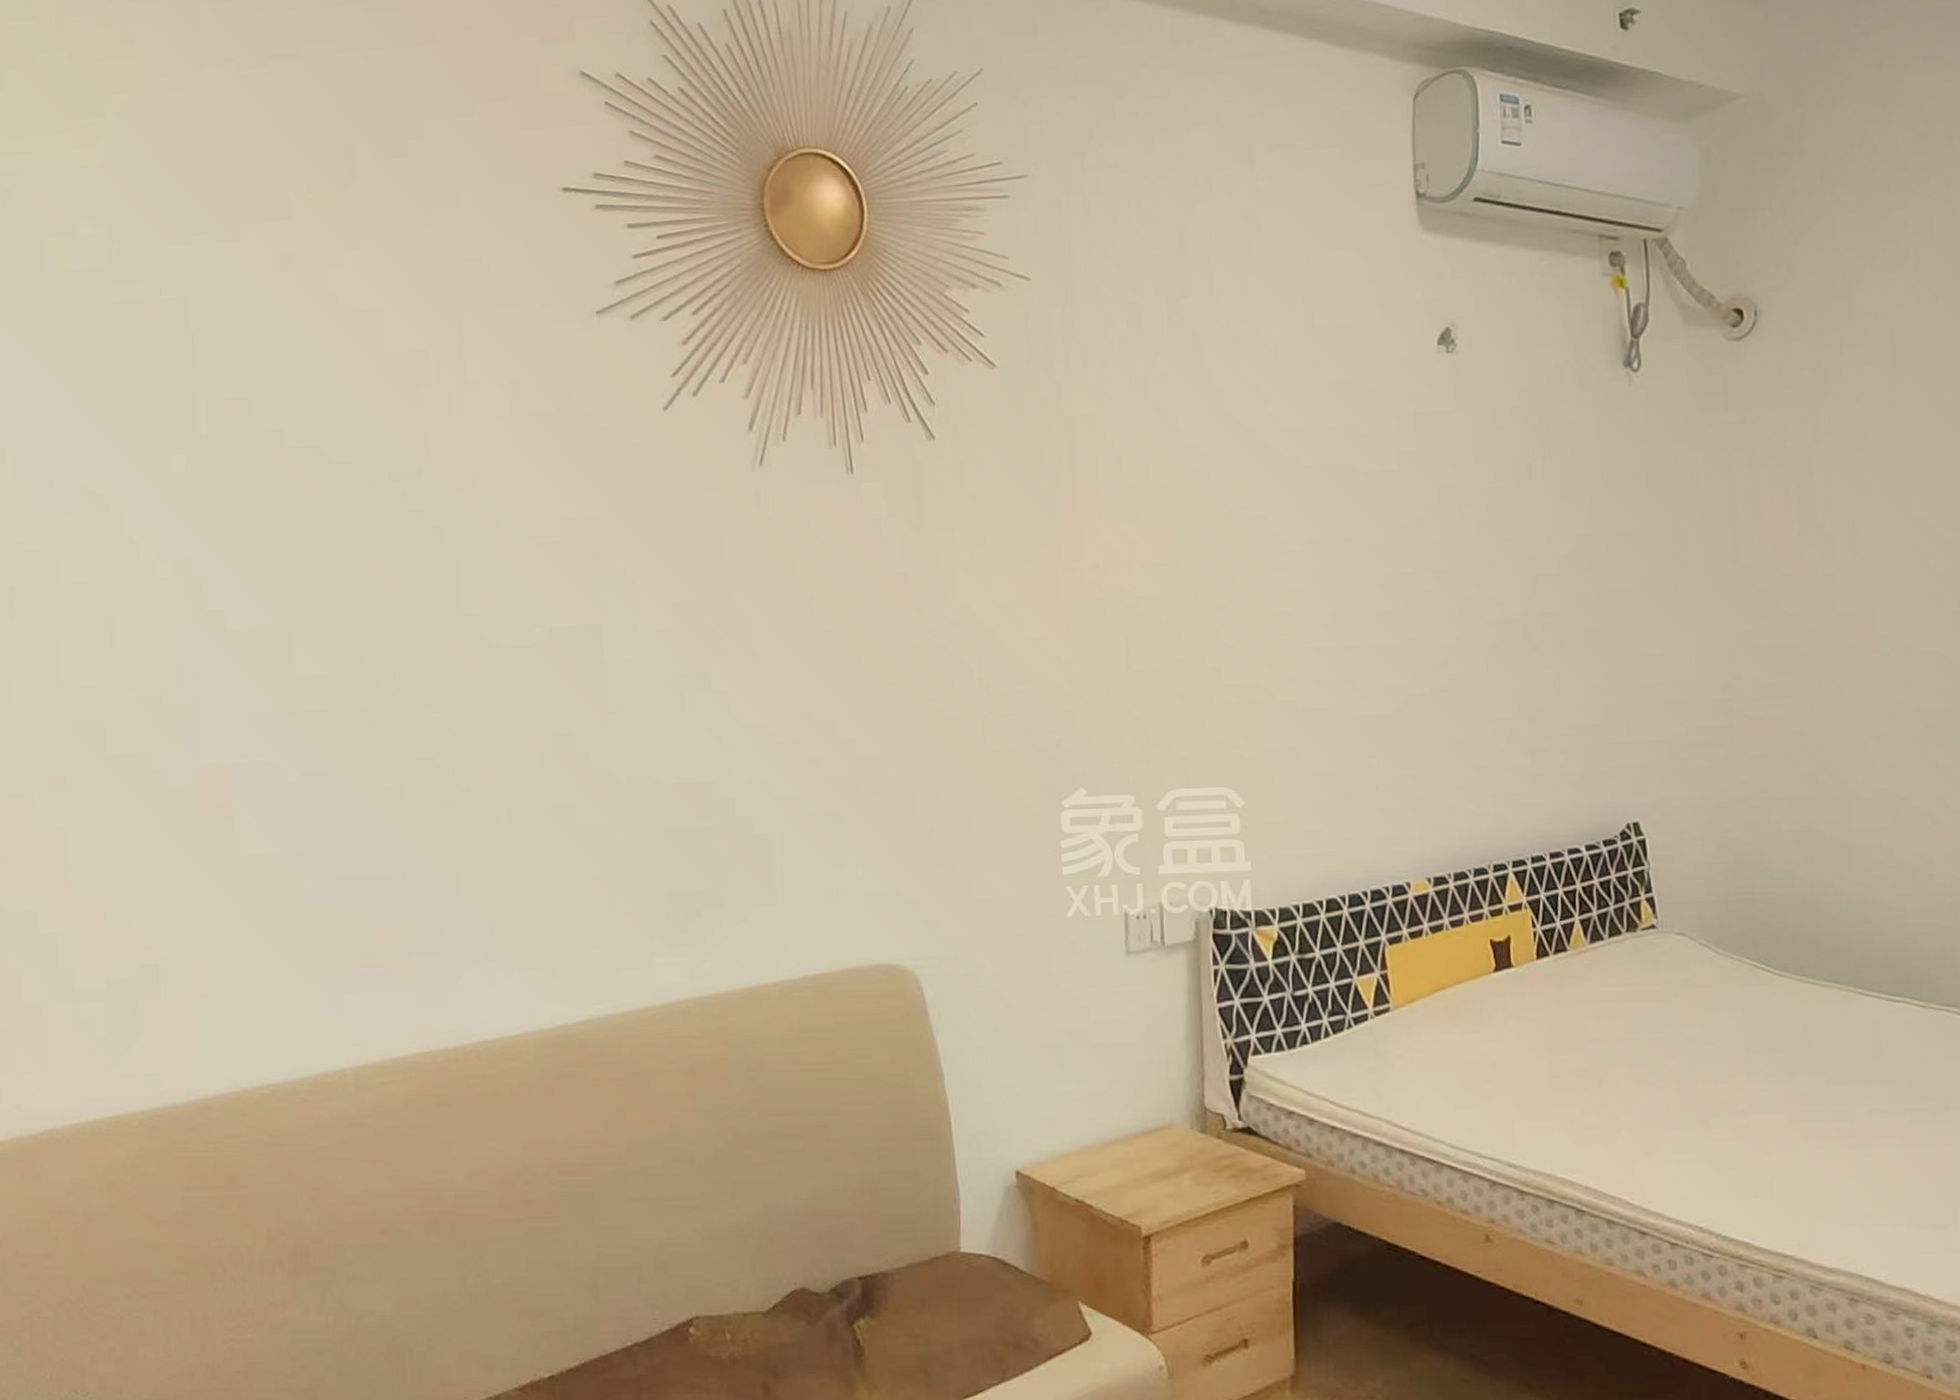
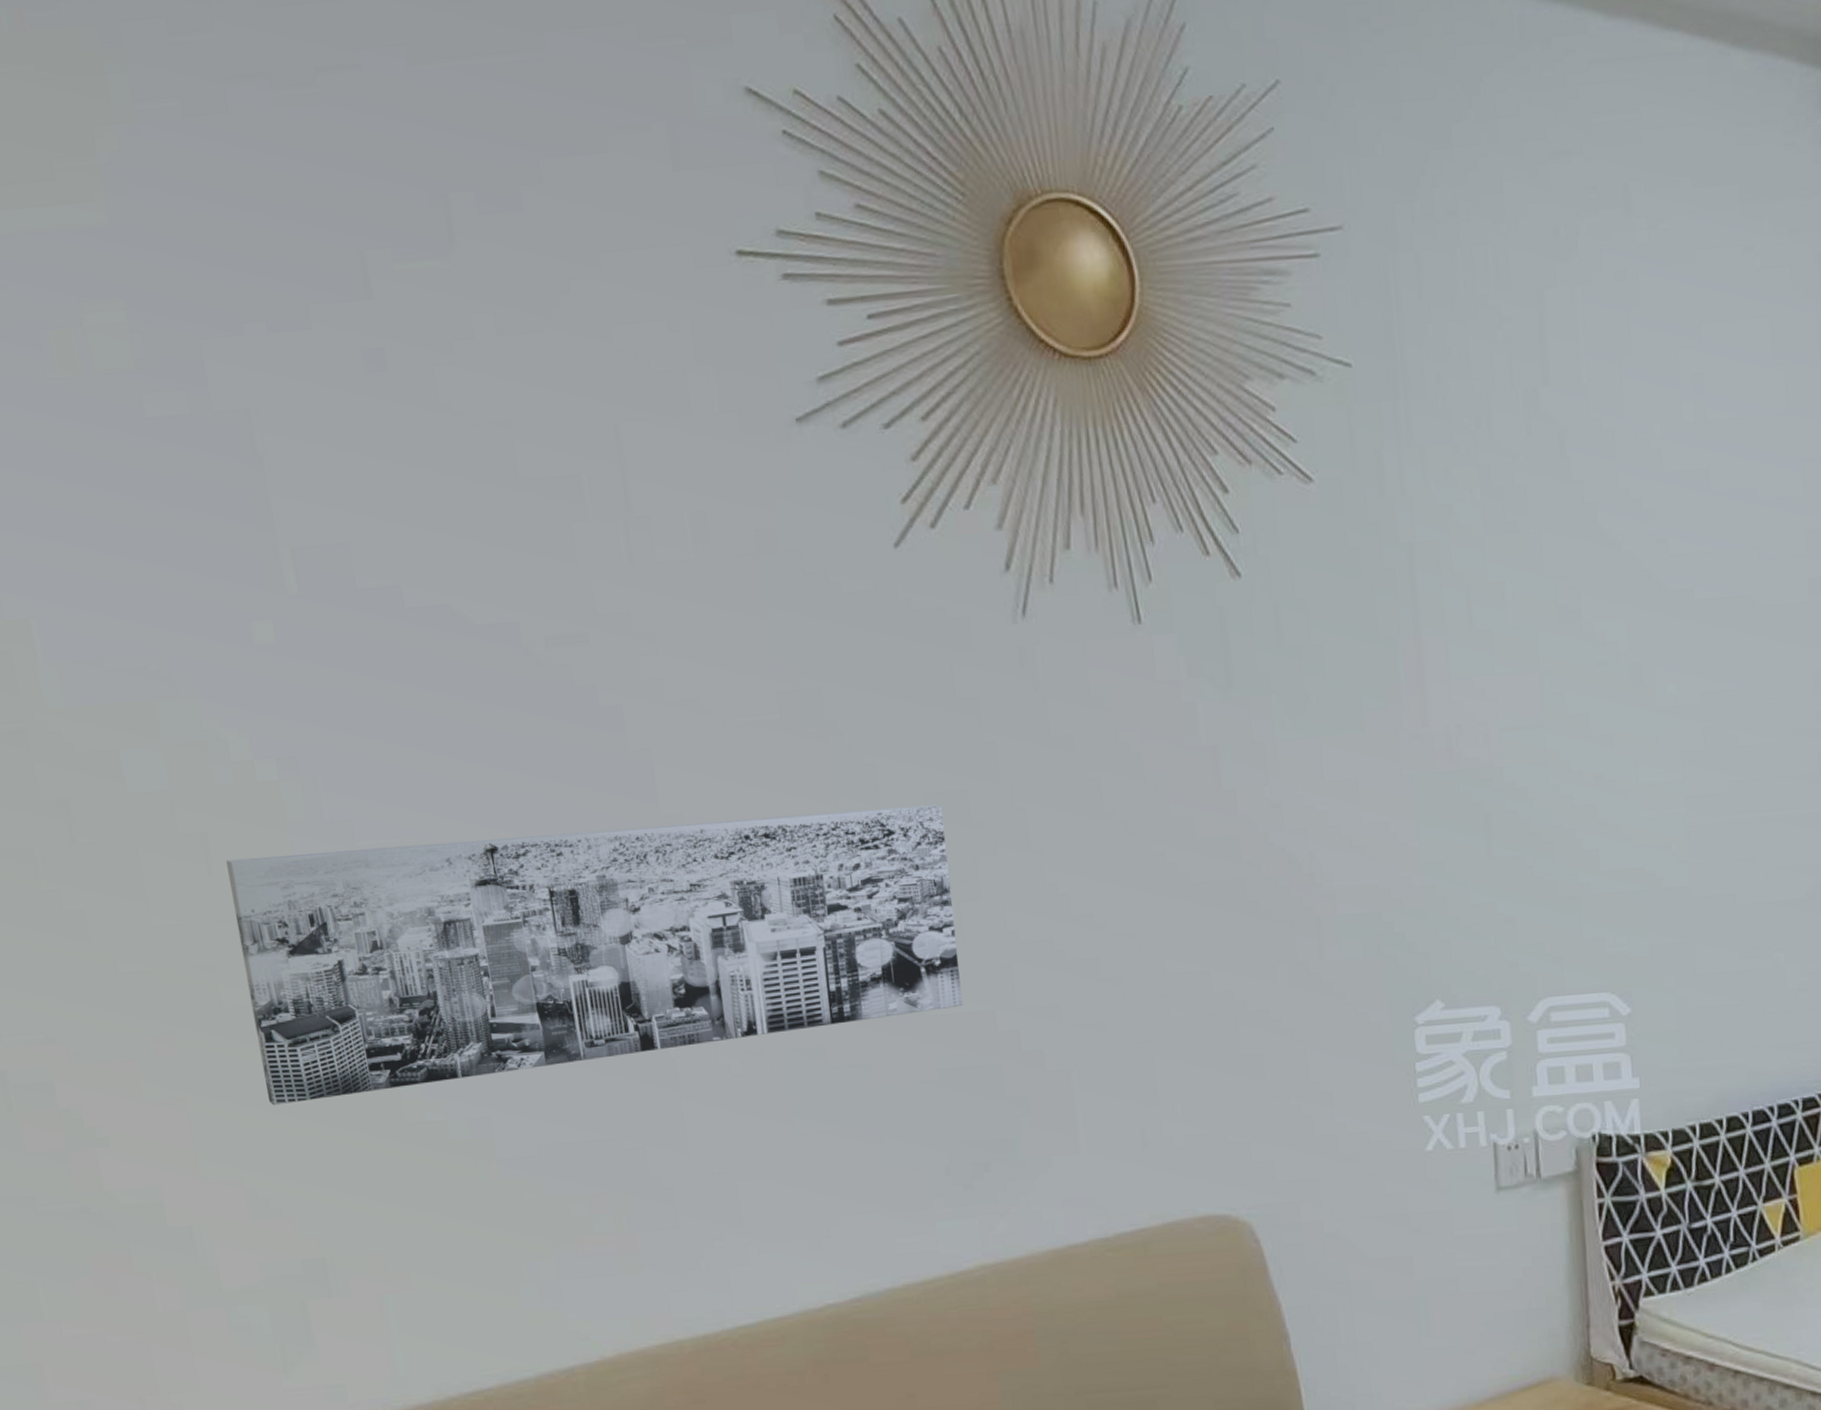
wall art: none [125,612,689,836] -> present [226,804,963,1106]

